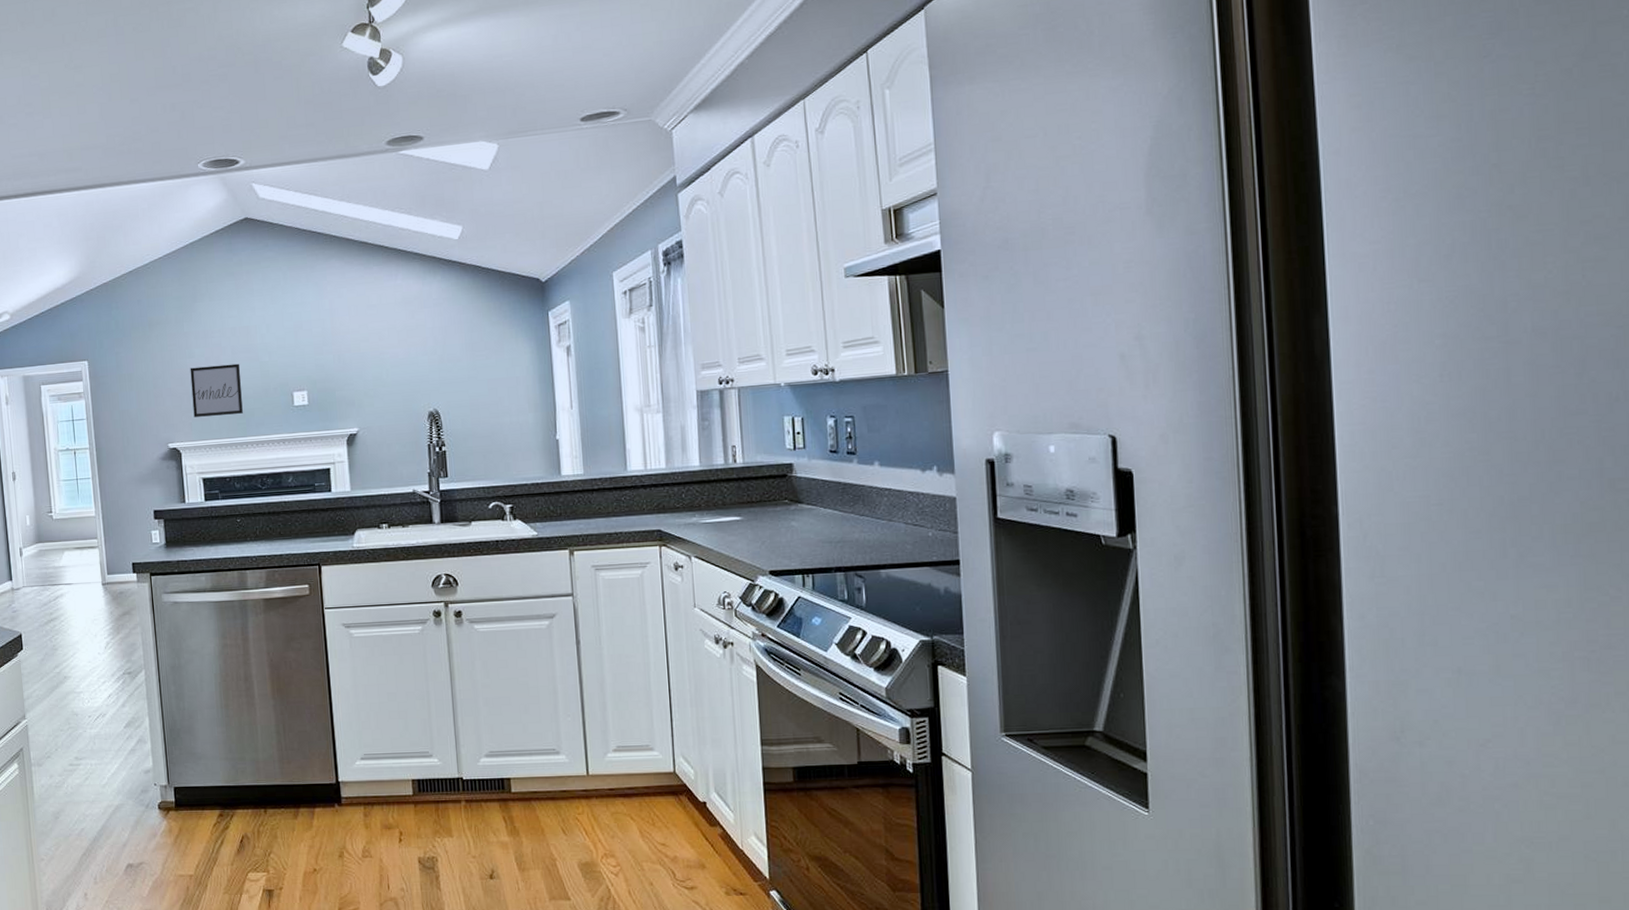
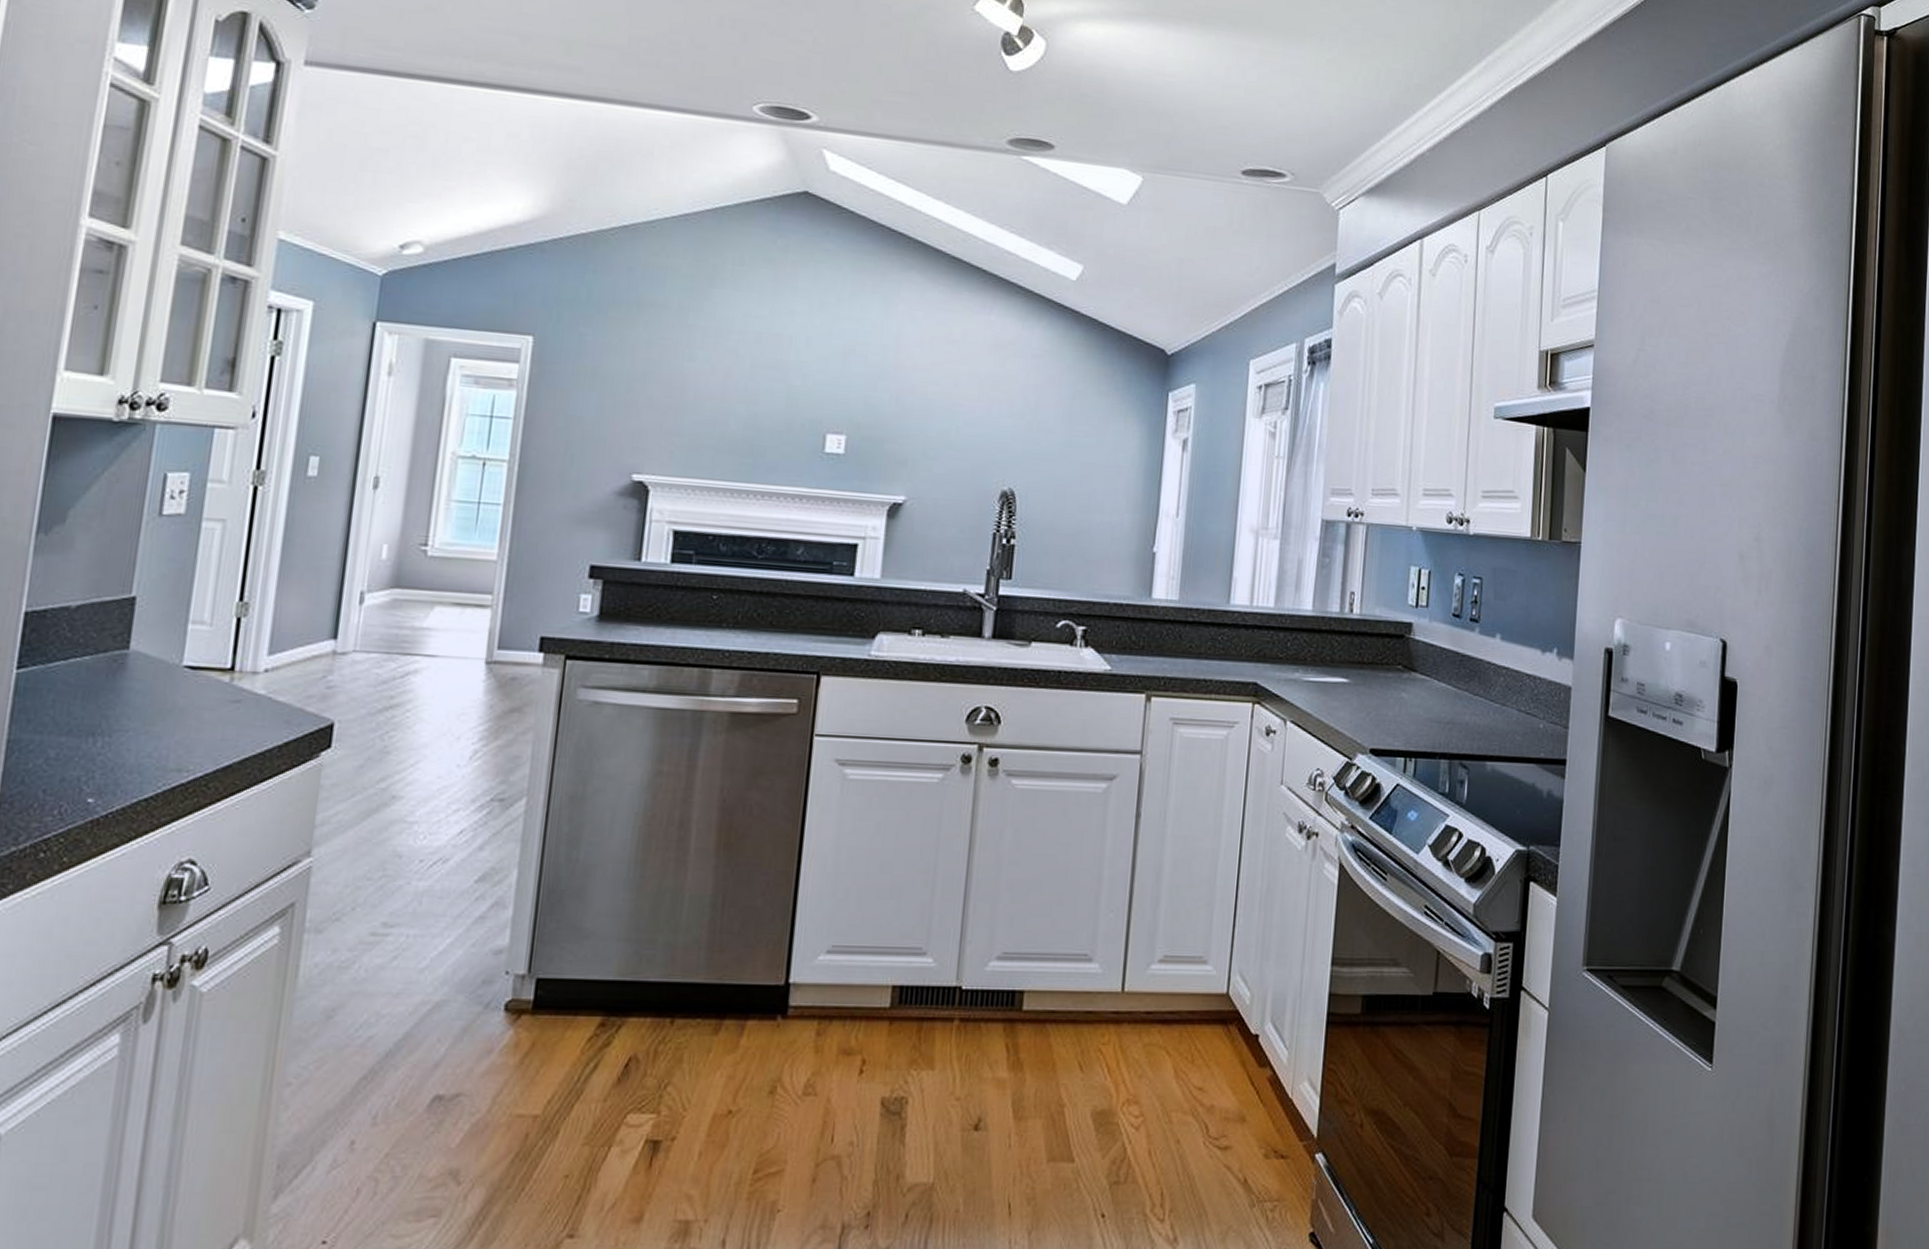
wall art: present [190,363,243,417] -> none [678,374,760,450]

